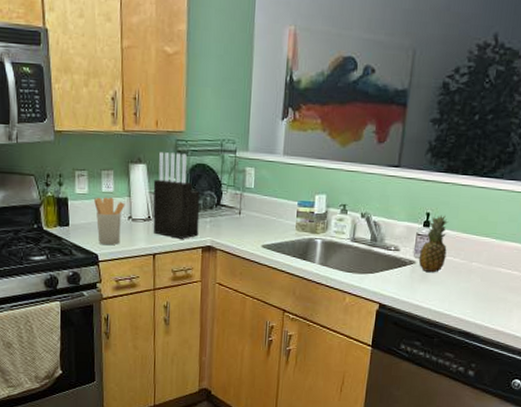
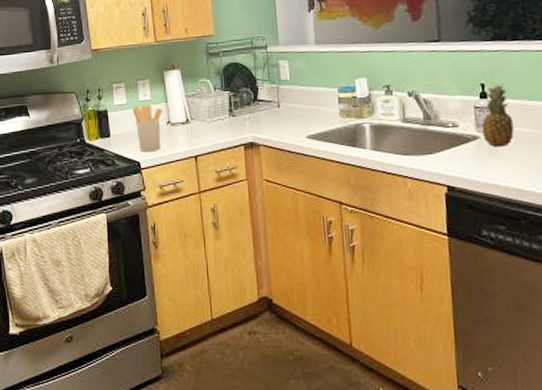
knife block: present [153,152,200,239] -> none [188,55,239,138]

